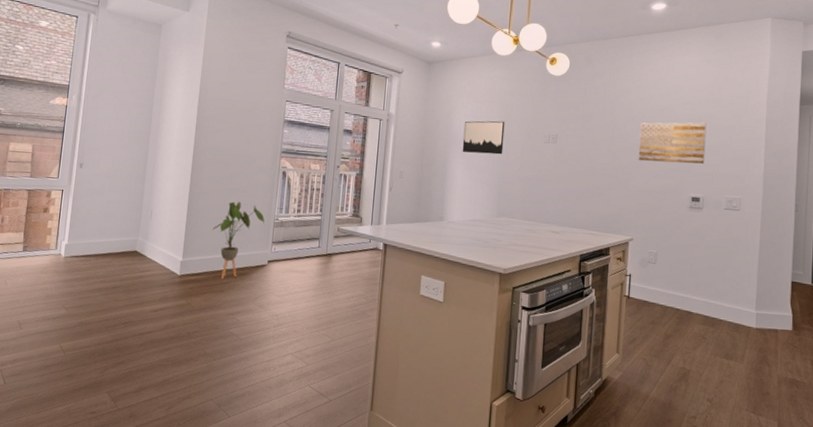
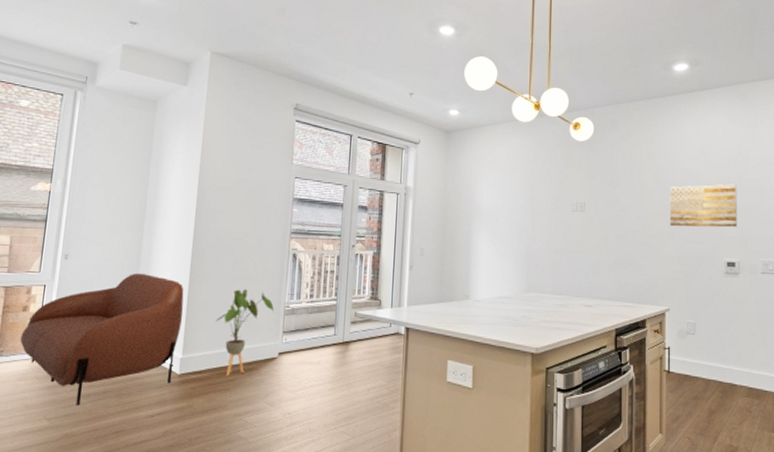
sofa: none [41,182,185,298] -> present [20,273,184,406]
wall art: present [462,121,505,155] -> none [486,190,530,226]

